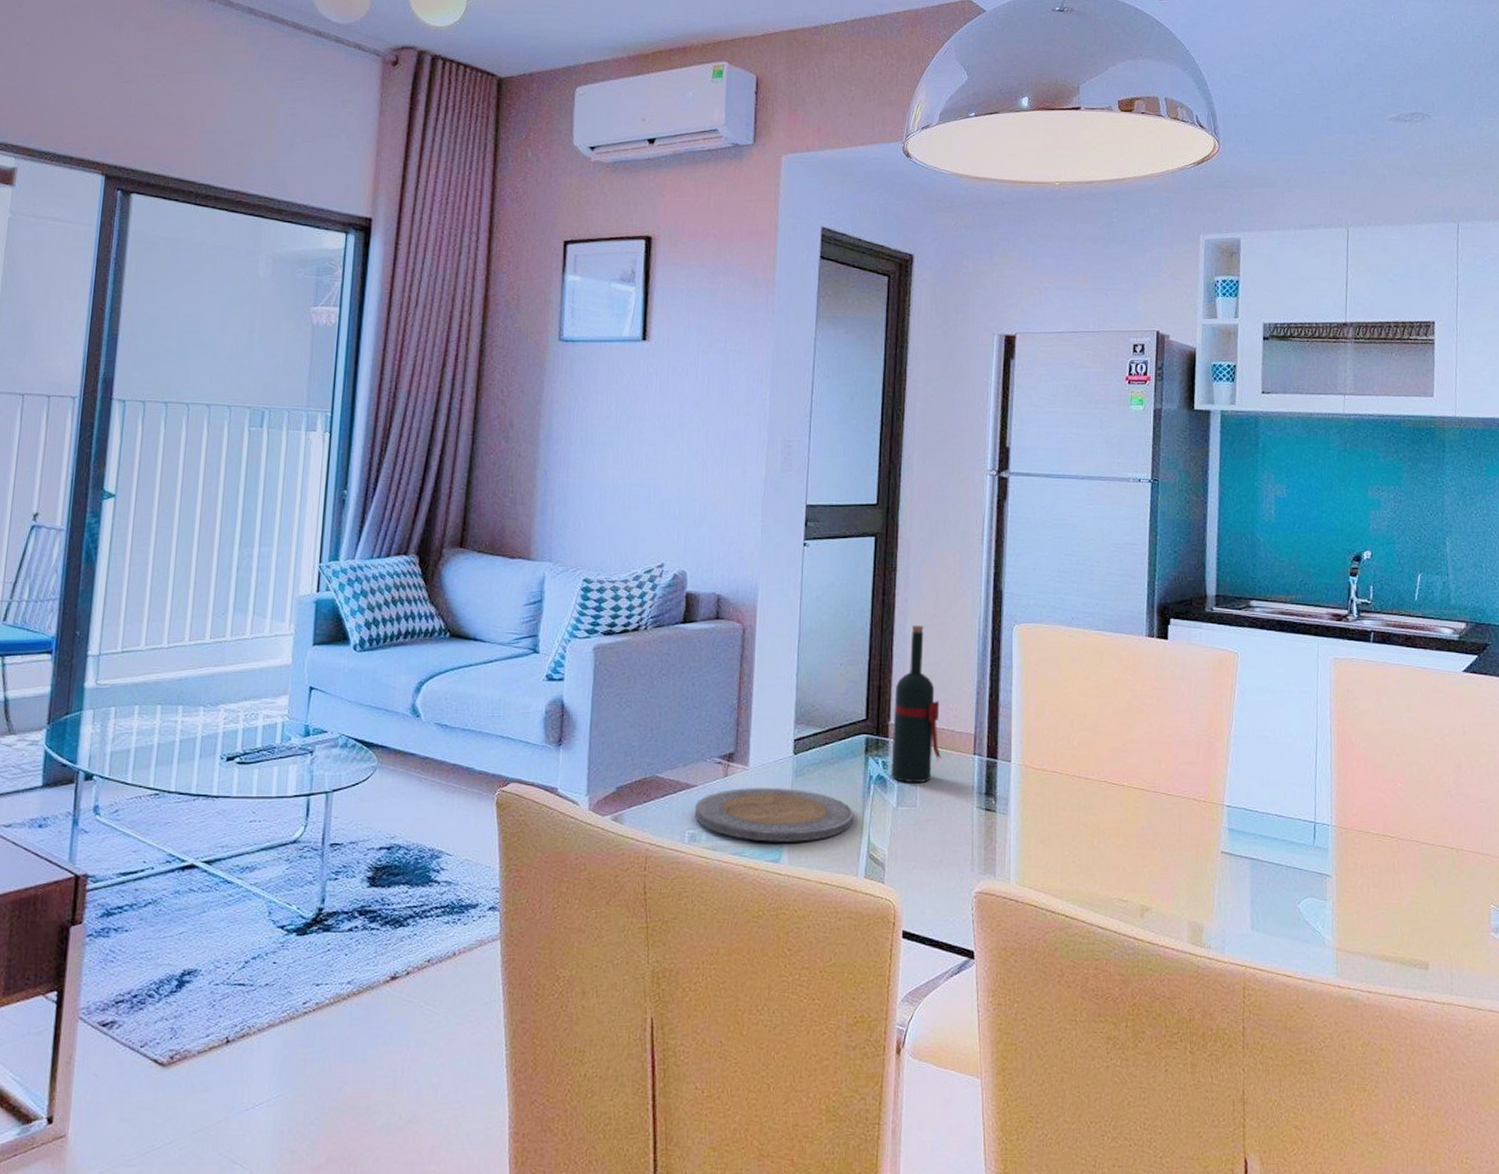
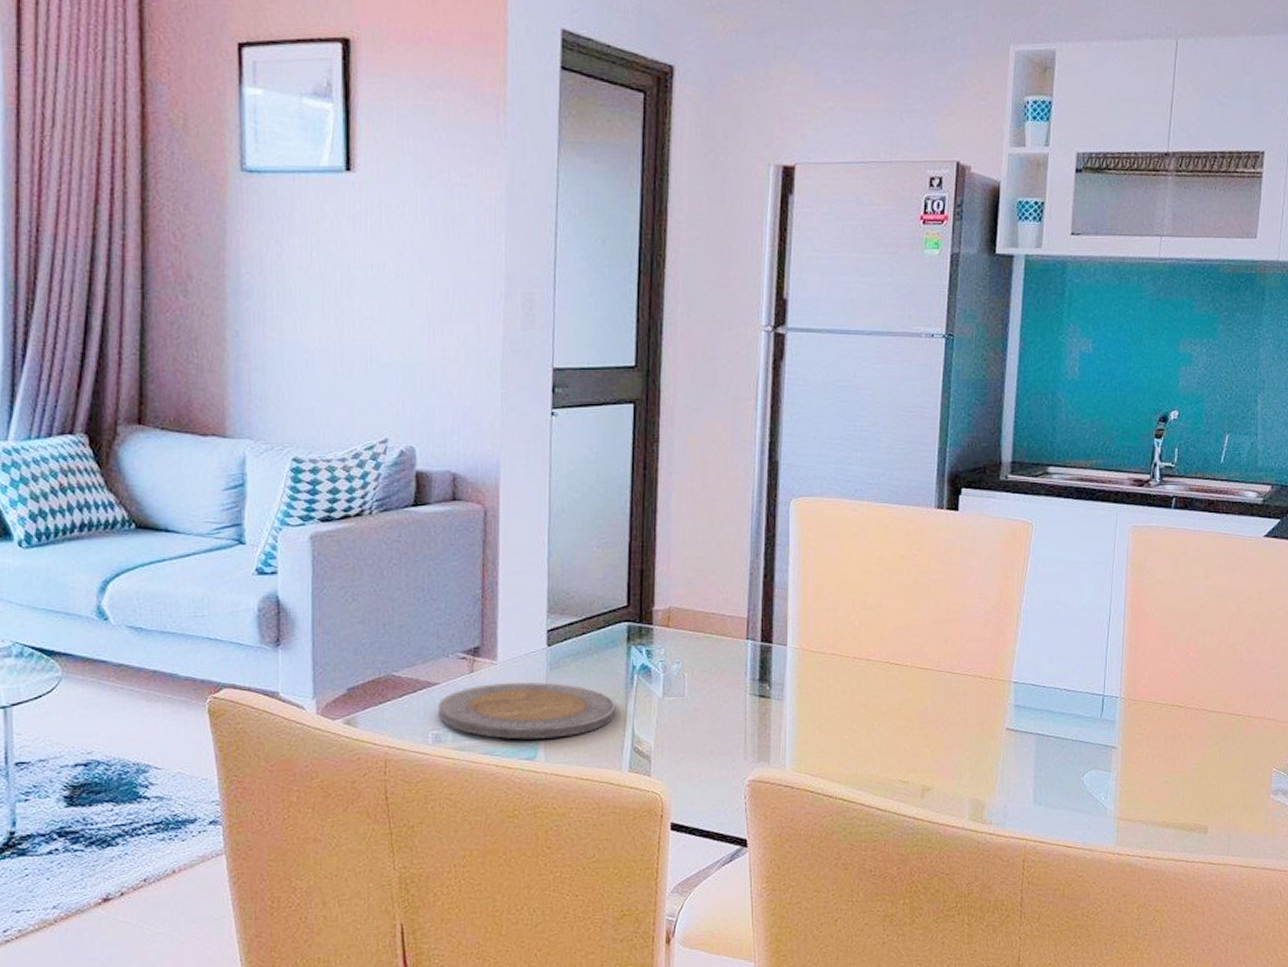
wine bottle: present [891,624,942,782] -> none [656,501,712,671]

